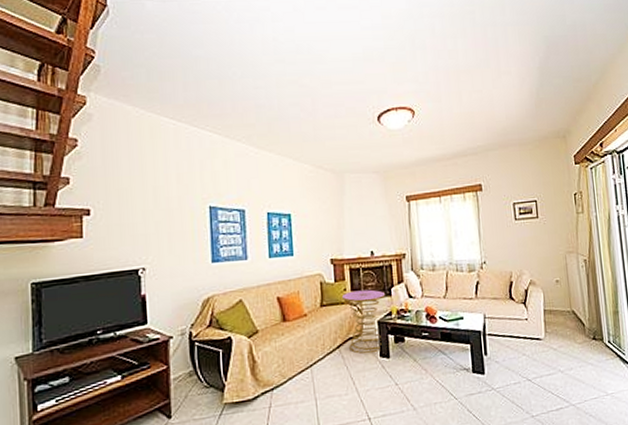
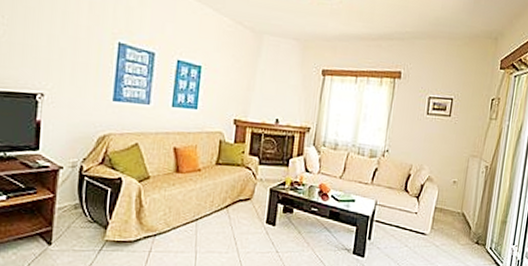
side table: present [341,289,386,354] -> none [237,155,283,219]

